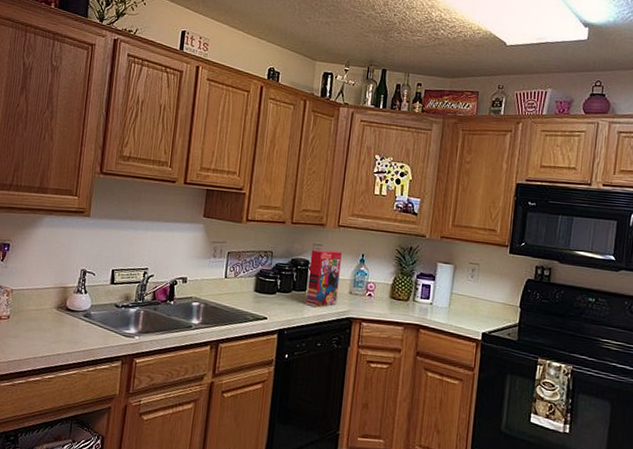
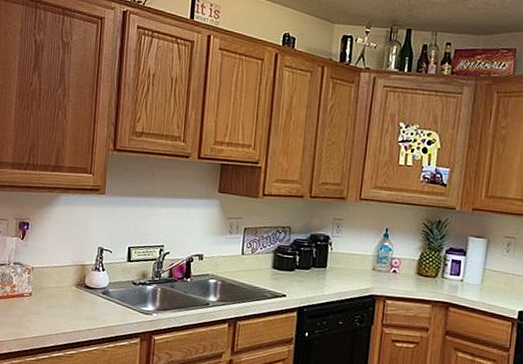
cereal box: present [306,249,342,307] -> none [326,224,364,284]

